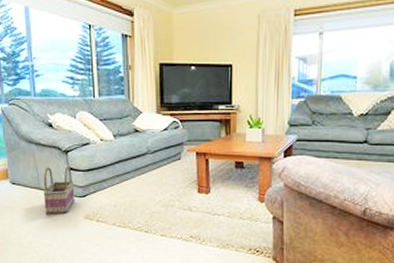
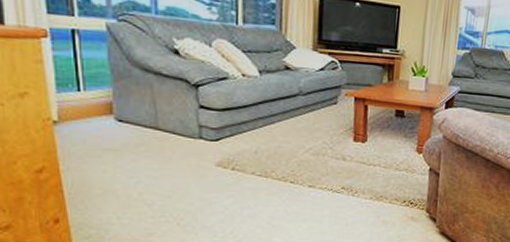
basket: present [43,166,75,215] -> none [162,103,206,161]

